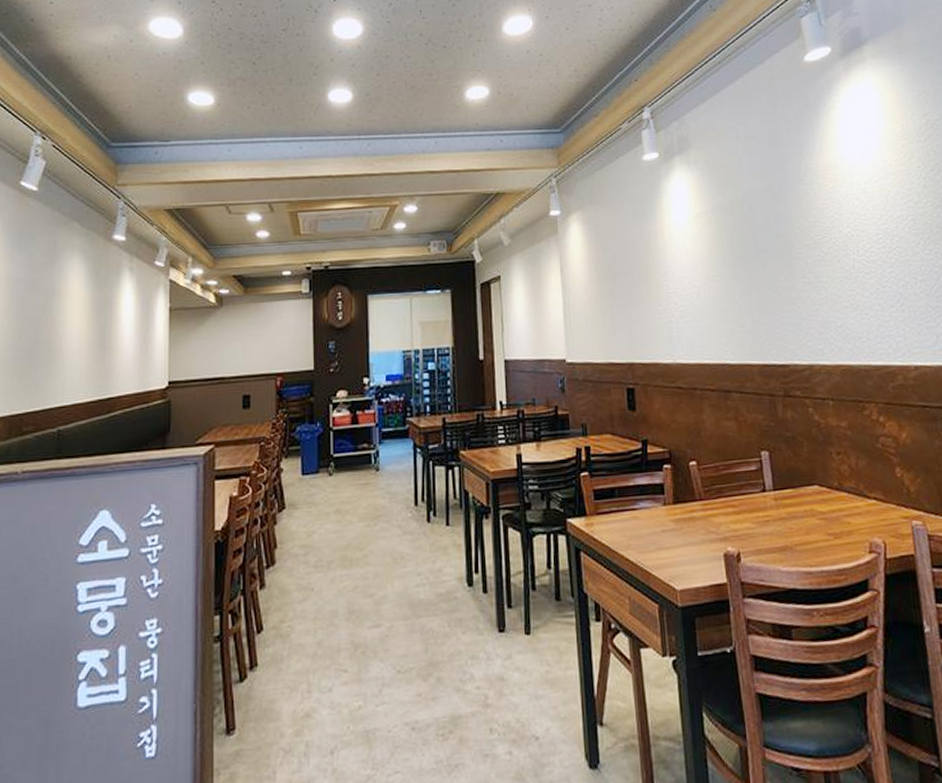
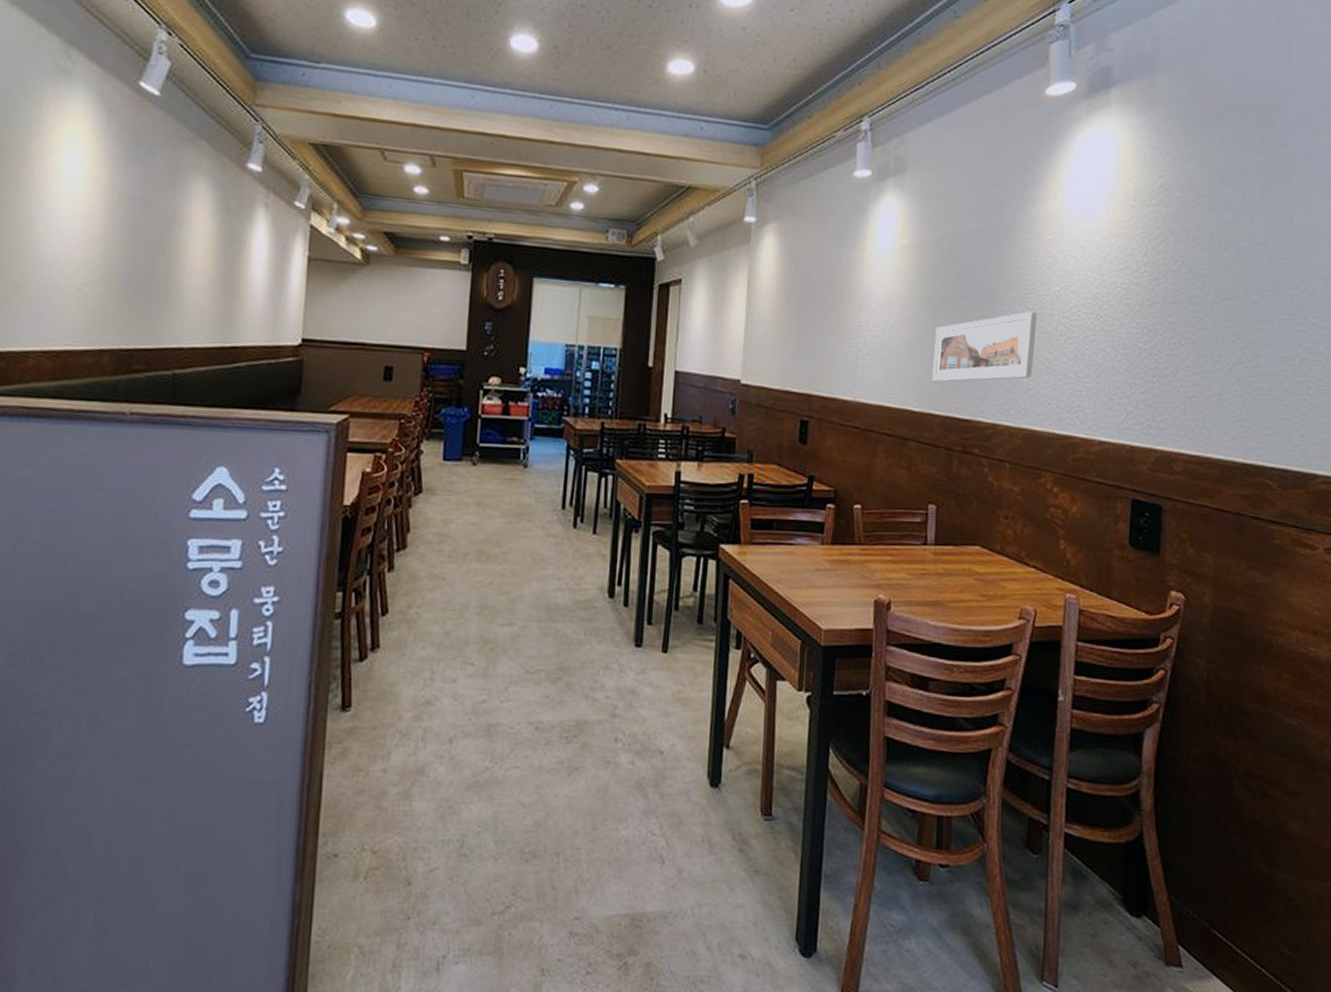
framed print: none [740,254,839,334] -> present [932,311,1038,383]

